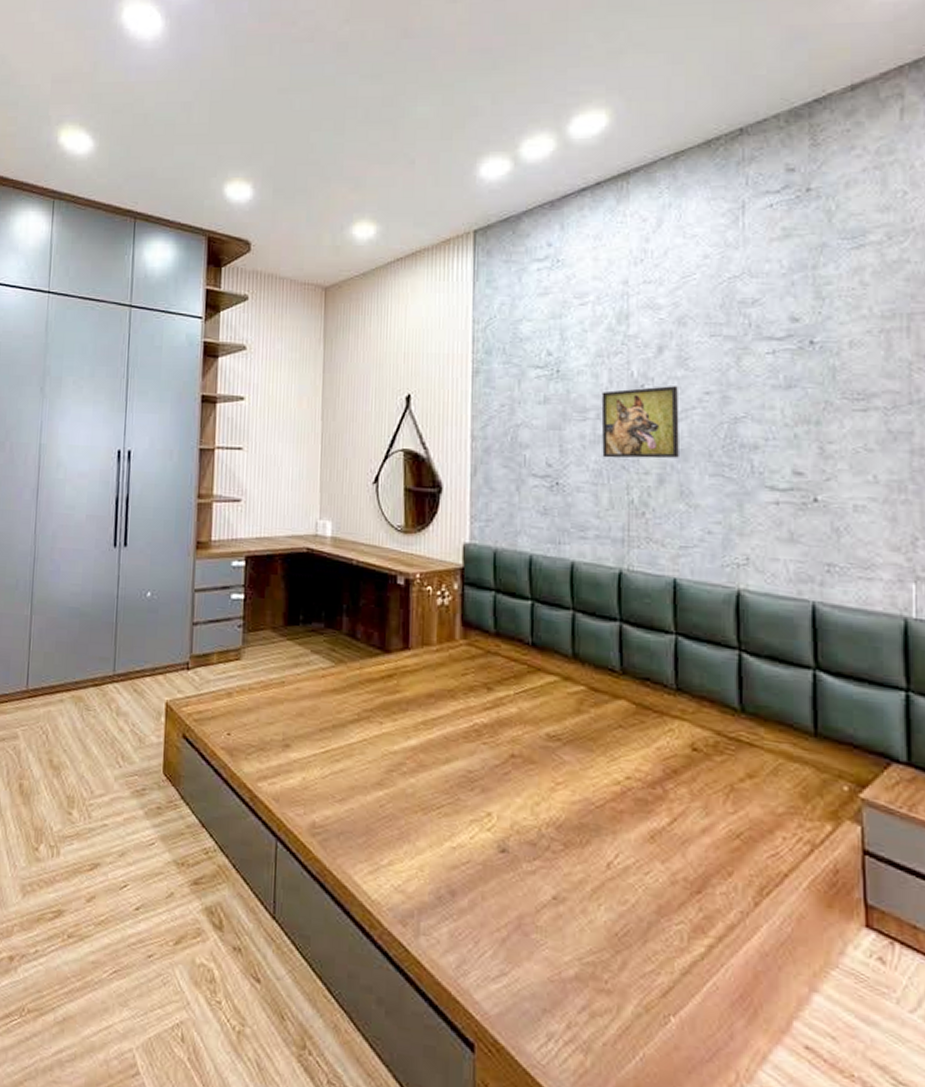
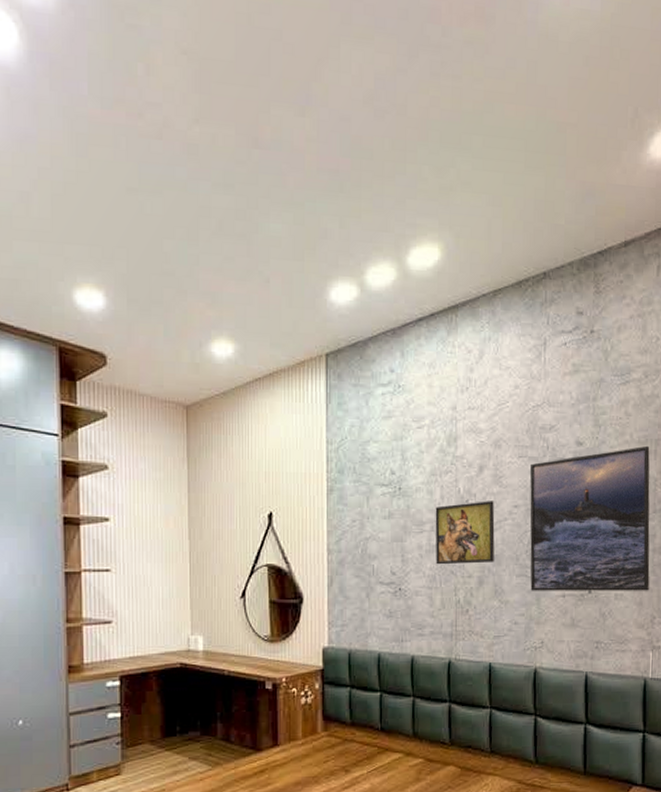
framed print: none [725,321,907,504] -> present [529,445,650,591]

